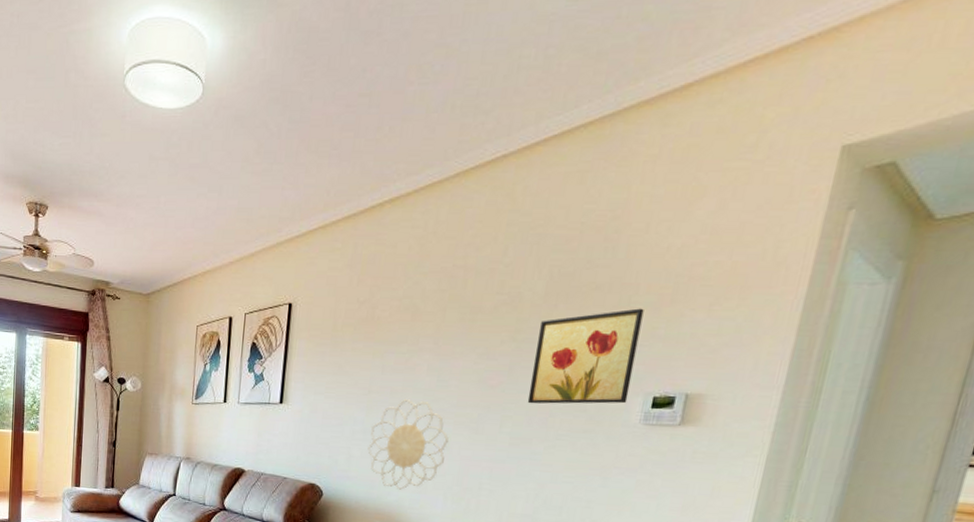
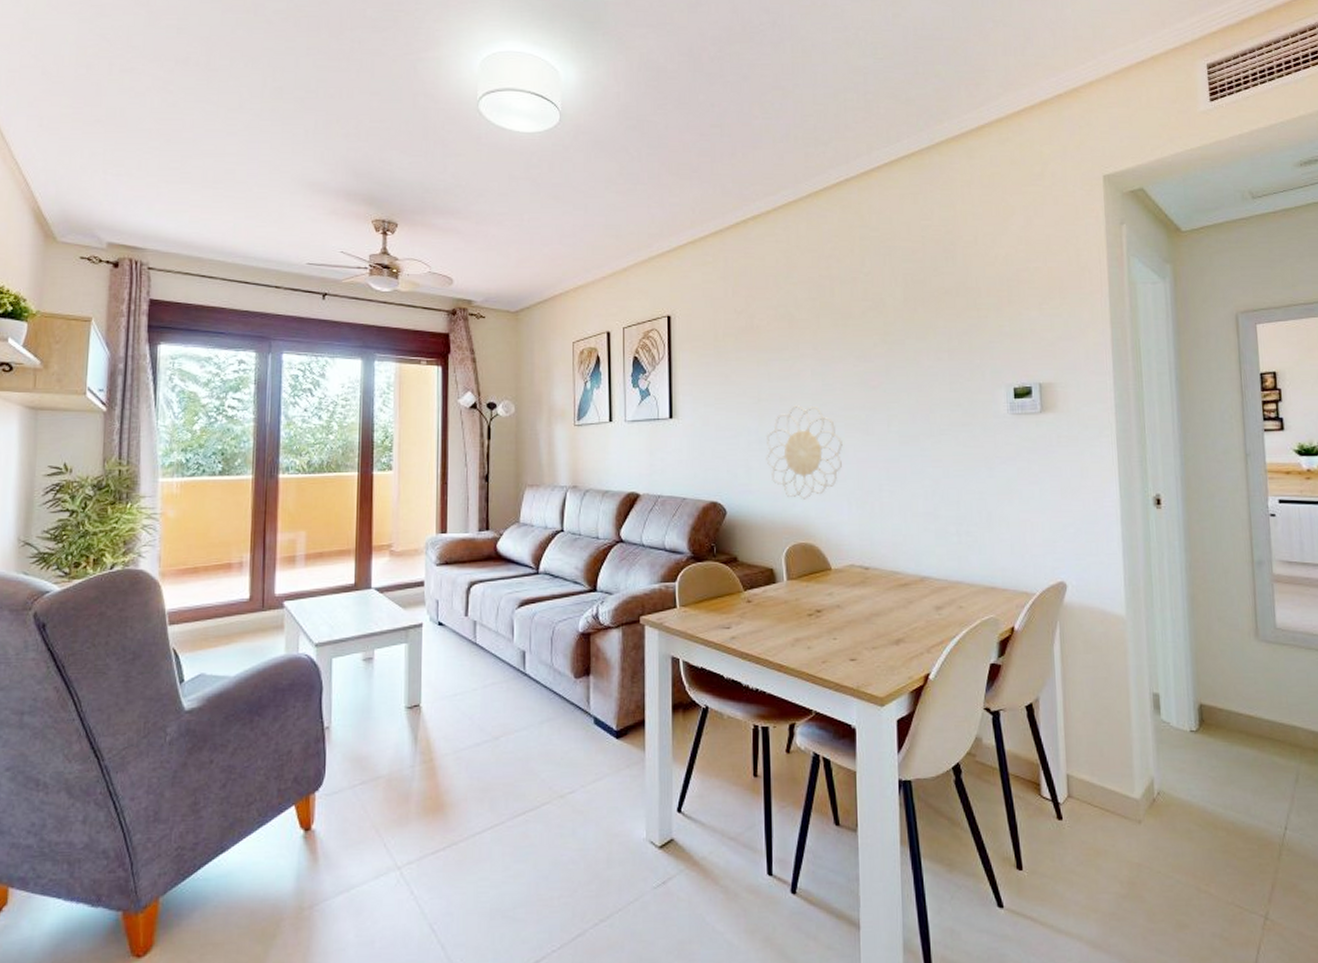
wall art: present [527,308,644,404] -> none [905,309,993,402]

